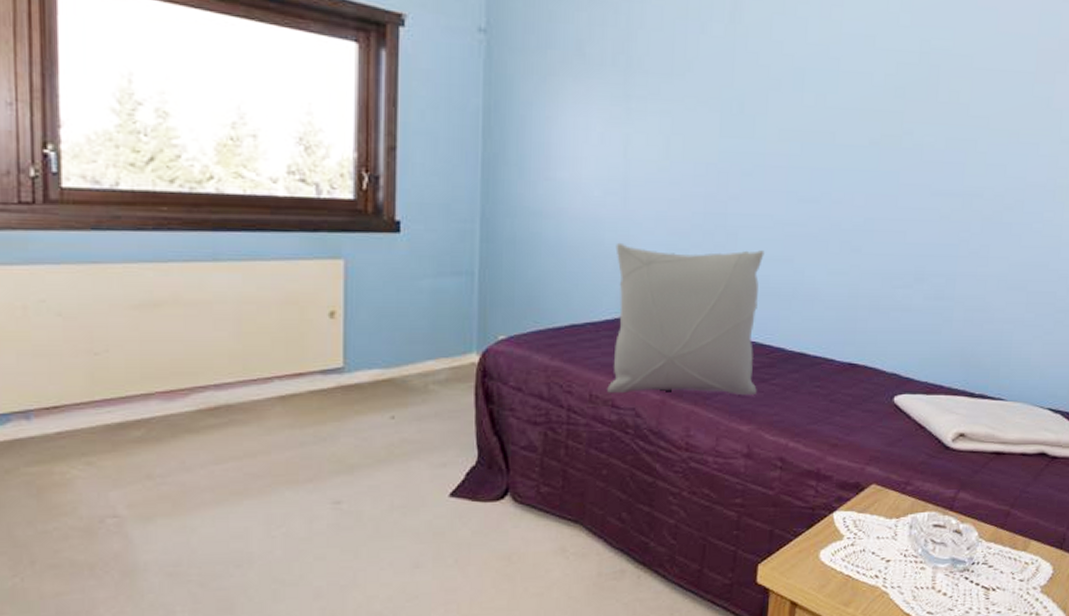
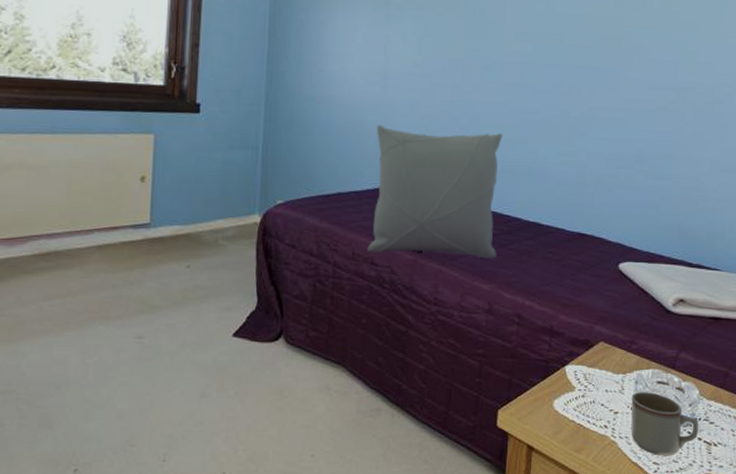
mug: none [903,537,977,605] -> present [630,392,699,456]

